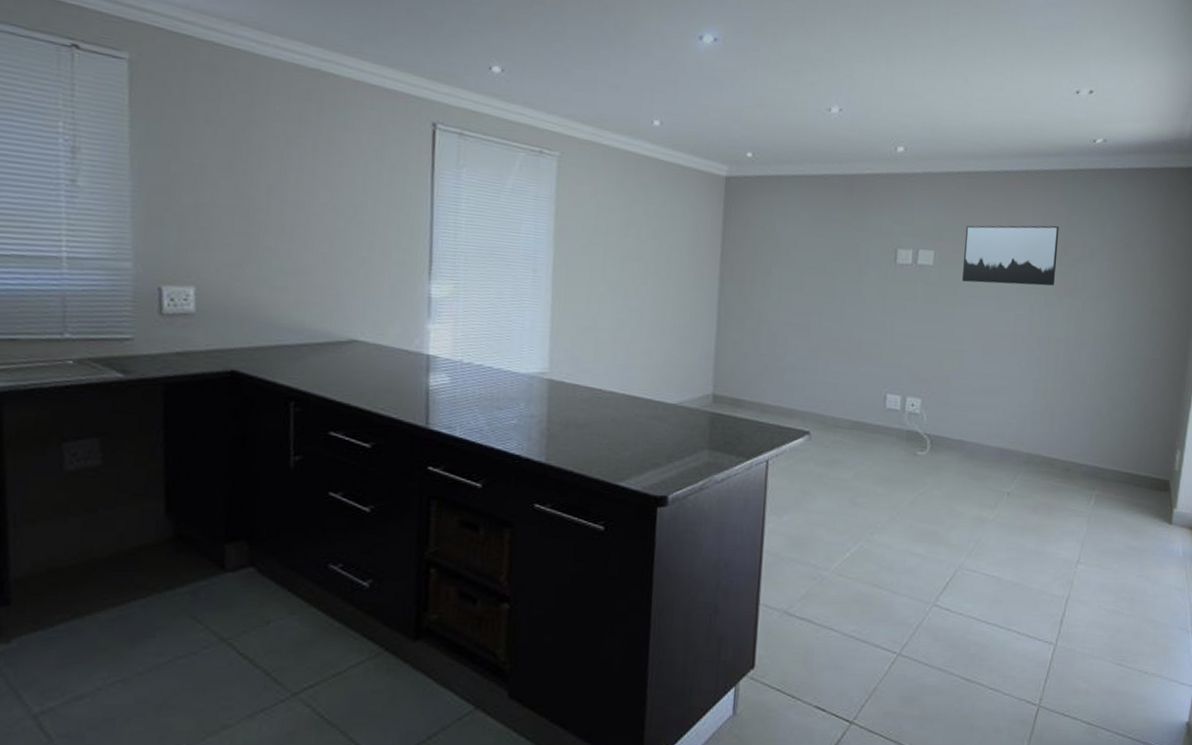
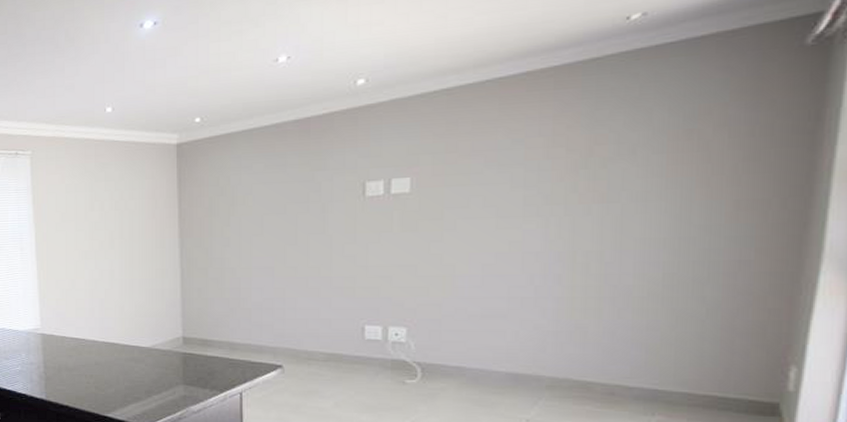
wall art: present [962,225,1060,286] -> none [448,125,580,205]

